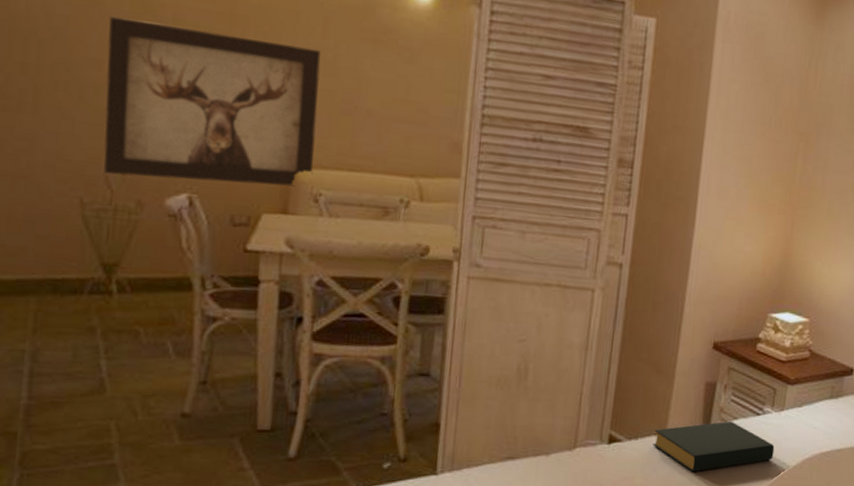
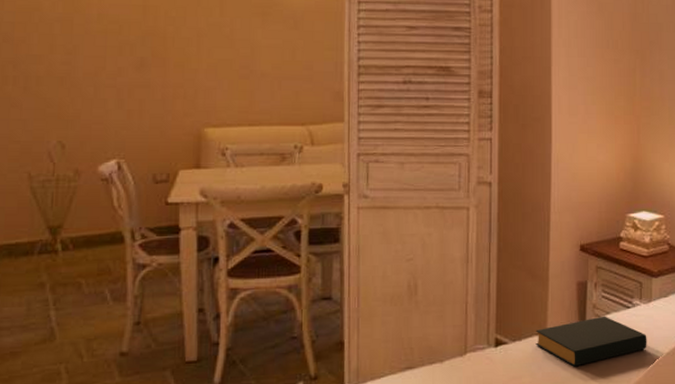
wall art: present [103,16,322,187] -> none [46,19,220,149]

